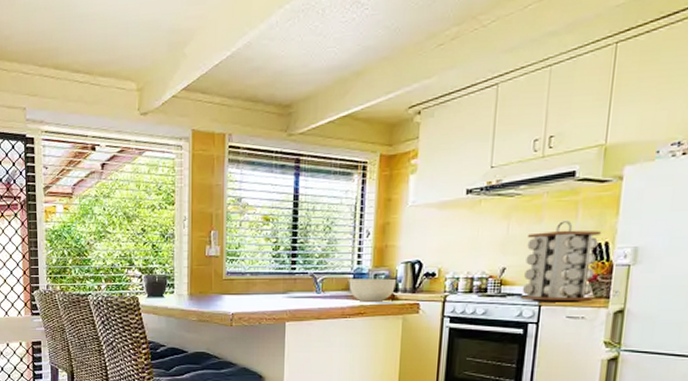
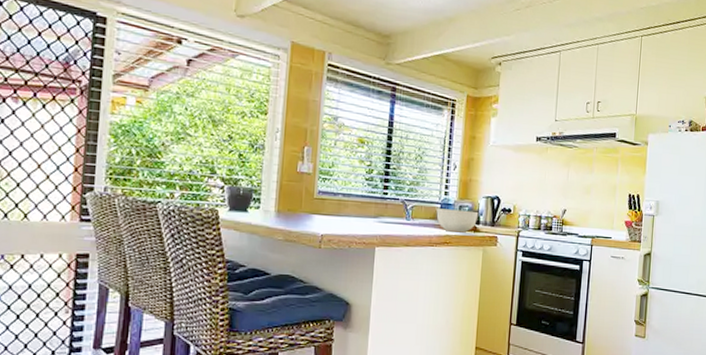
spice rack: present [521,219,601,302] -> none [578,172,634,244]

